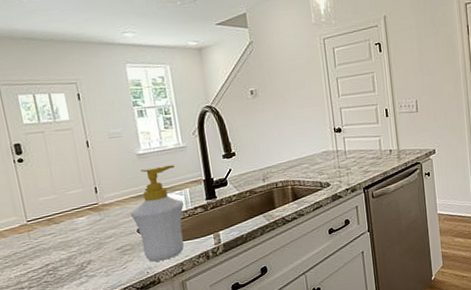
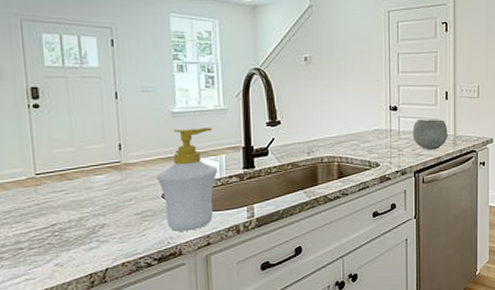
bowl: none [357,136,392,166] -> present [412,119,448,150]

